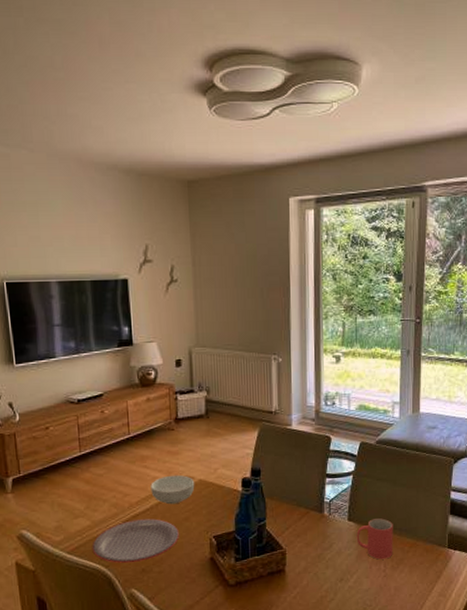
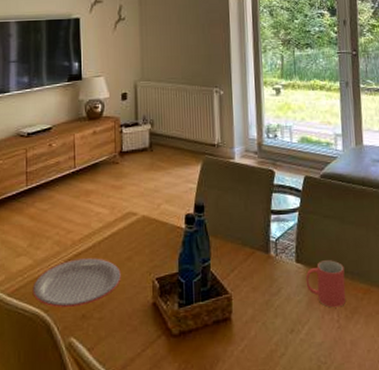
cereal bowl: present [150,474,195,505] -> none [94,210,138,243]

